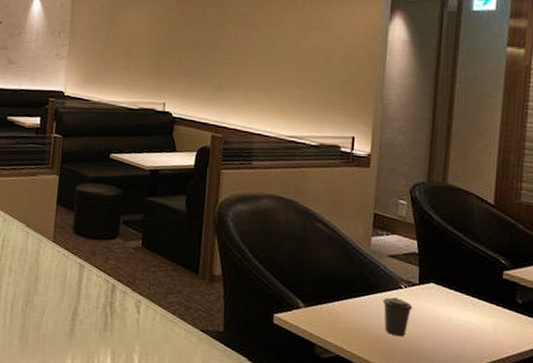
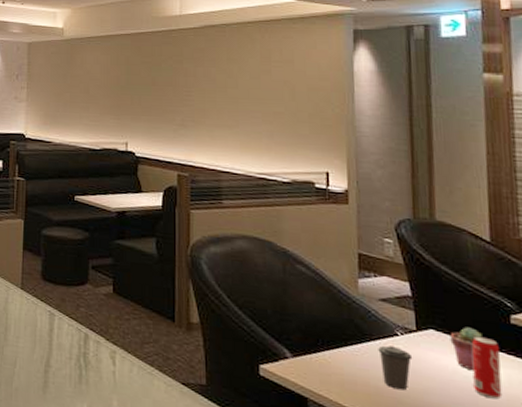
potted succulent: none [448,281,476,319] -> present [450,327,482,370]
beverage can: none [464,289,491,344] -> present [471,335,503,398]

